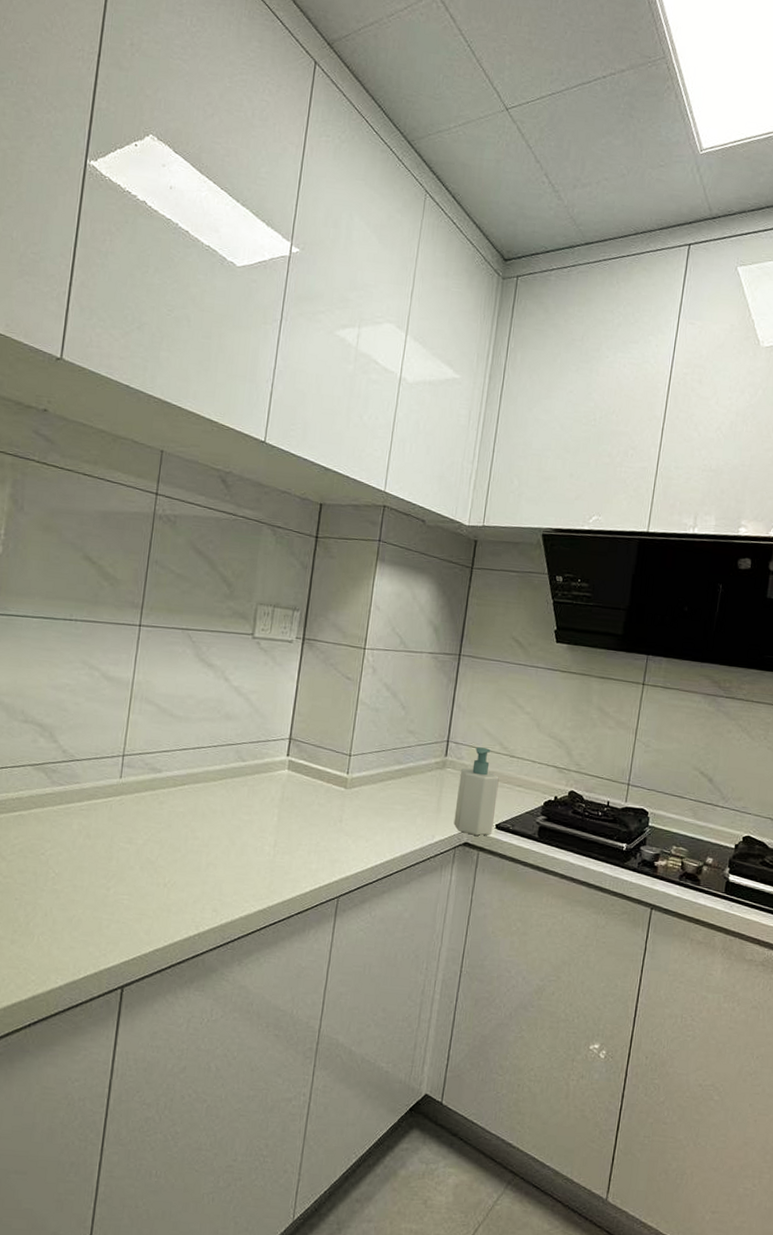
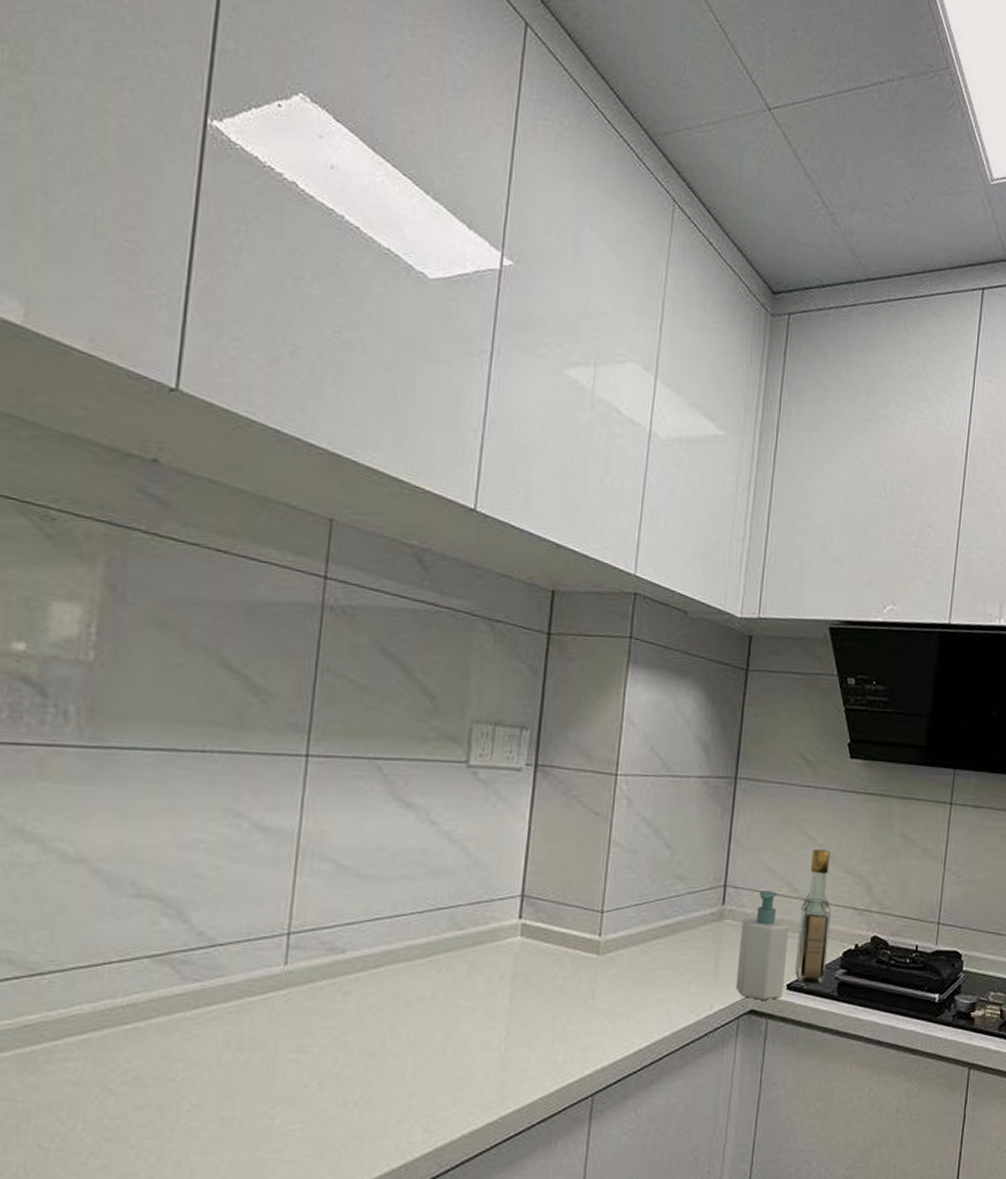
bottle: none [502,715,536,827] -> present [794,848,831,984]

